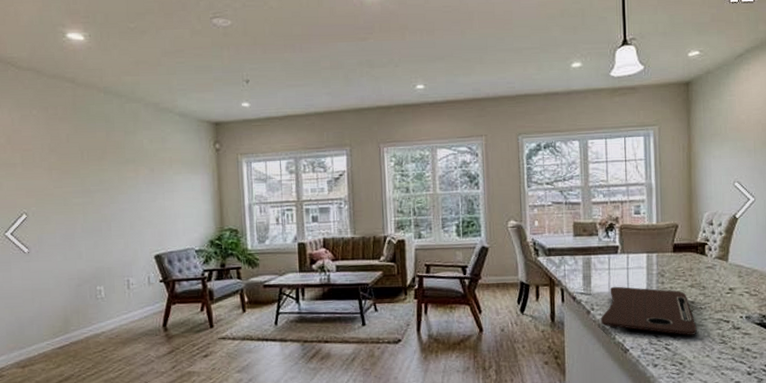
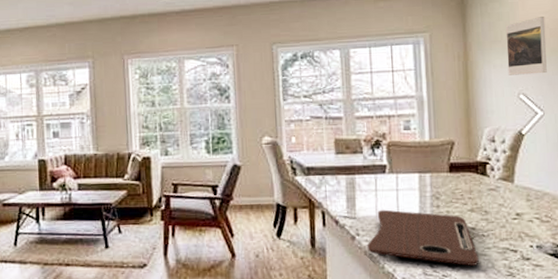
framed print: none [724,113,759,165] -> present [506,17,547,75]

